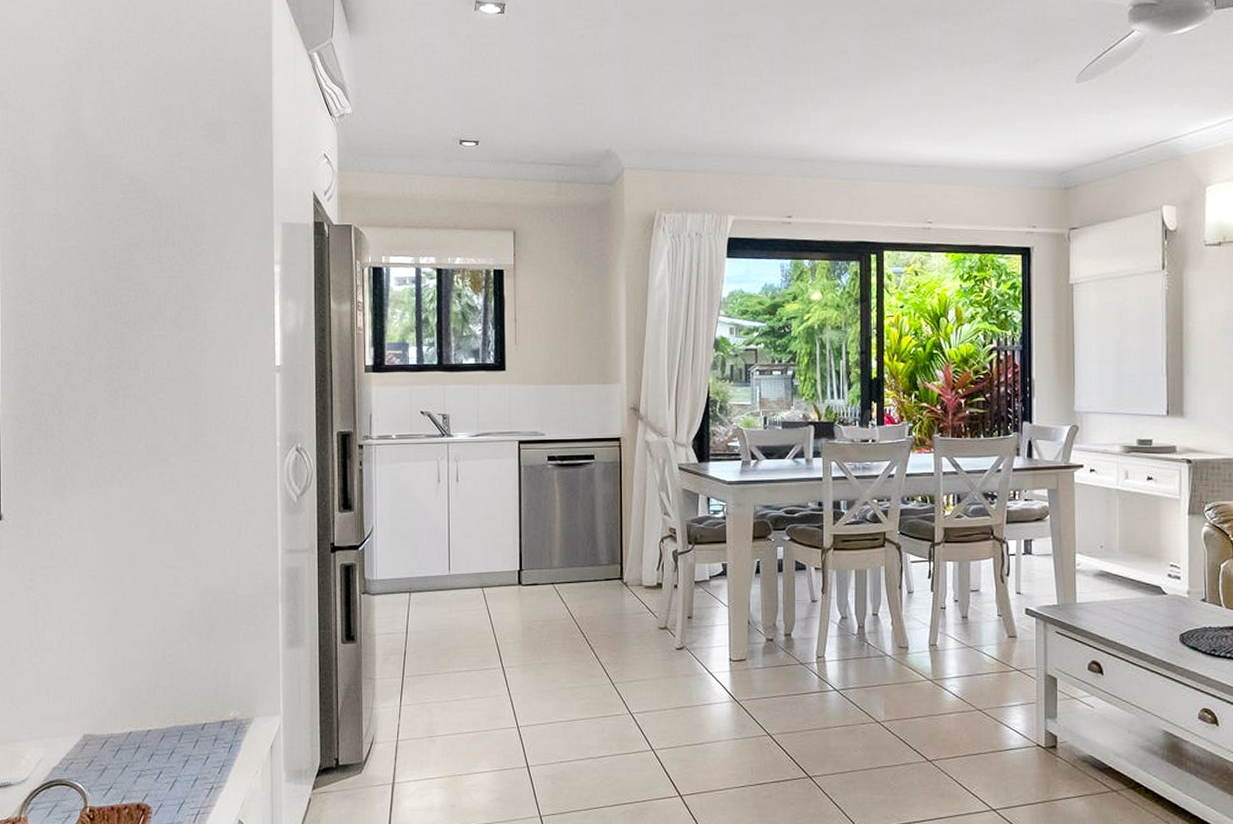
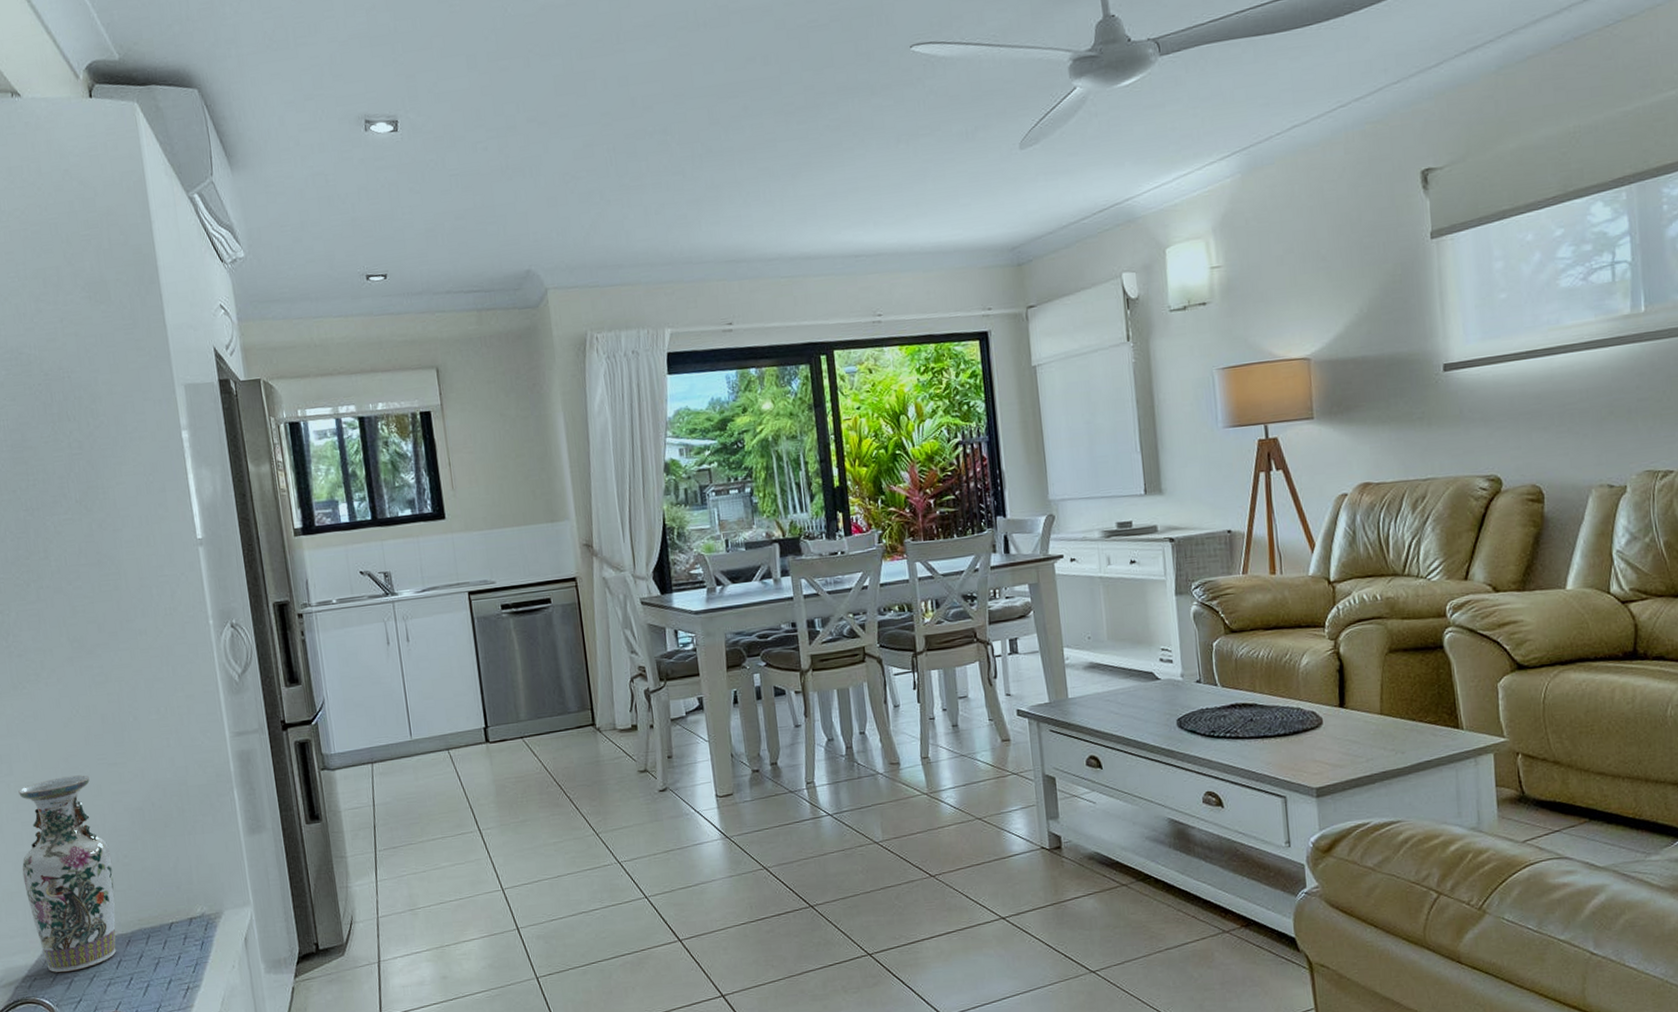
vase: none [74,574,158,760] -> present [18,775,117,973]

